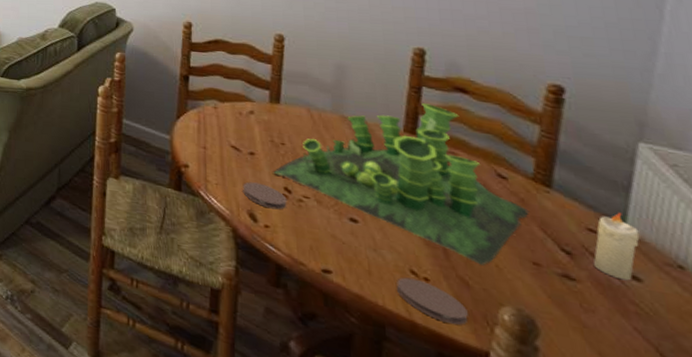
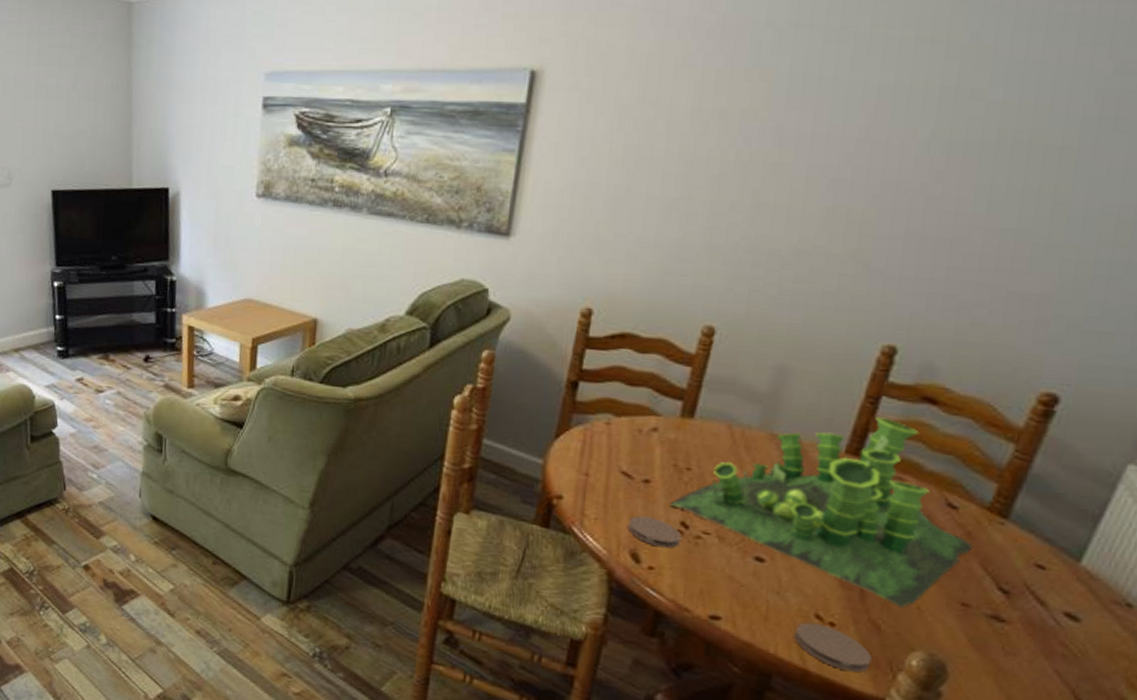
candle: present [594,212,640,281] -> none [1032,545,1095,621]

